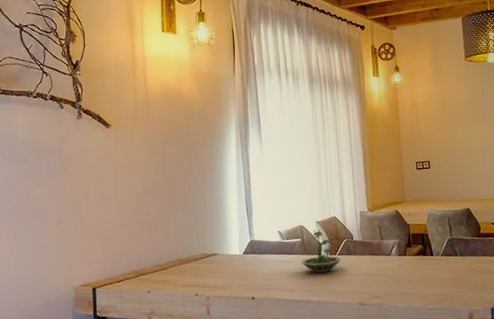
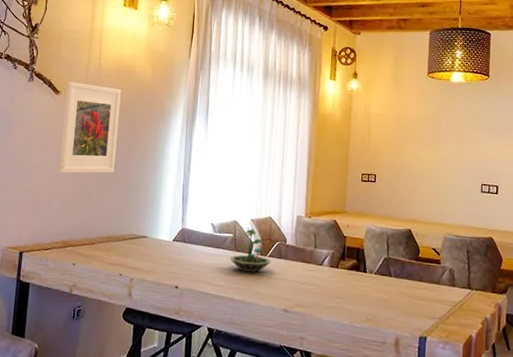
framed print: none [116,113,176,205] -> present [59,81,122,174]

